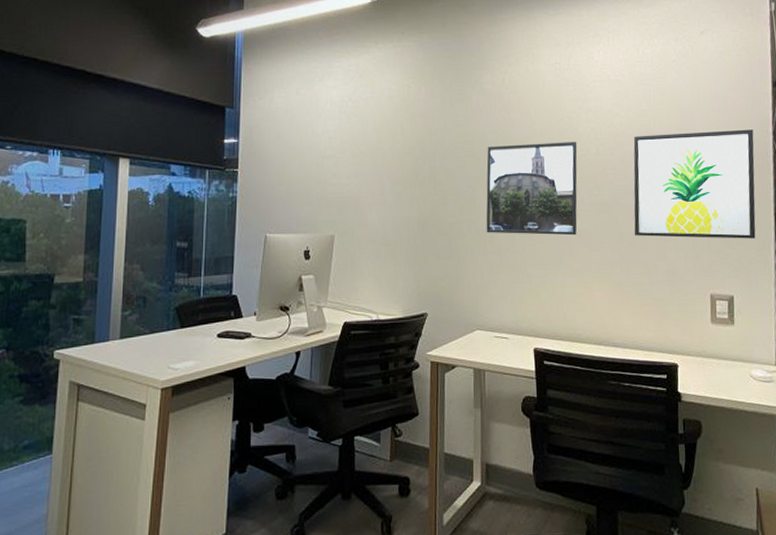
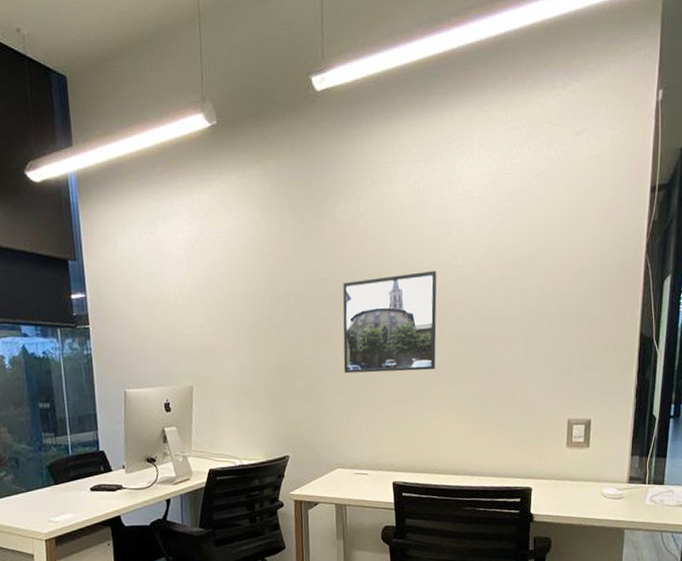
wall art: present [633,129,756,239] -> none [494,243,625,366]

